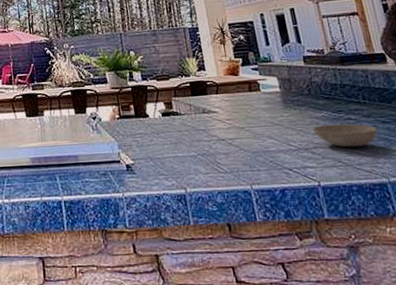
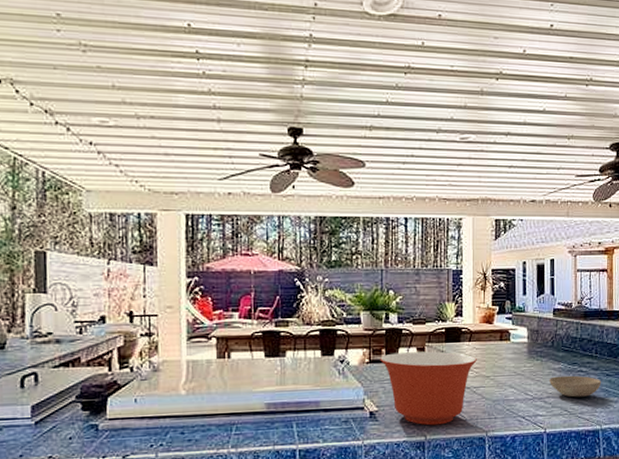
mixing bowl: none [129,105,228,178] -> present [380,351,477,426]

